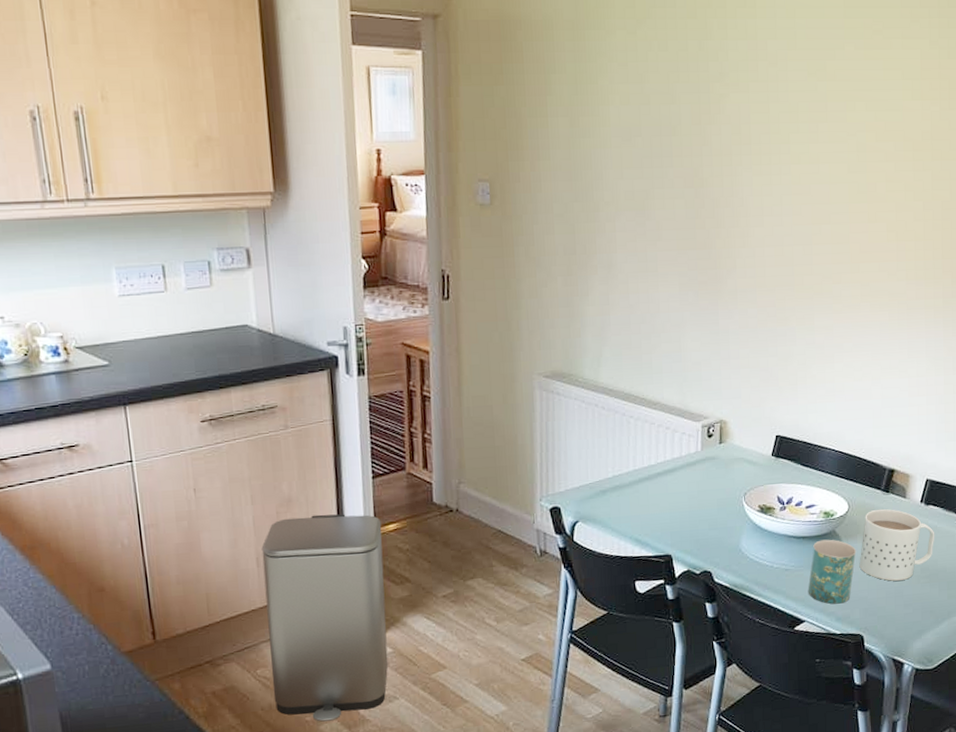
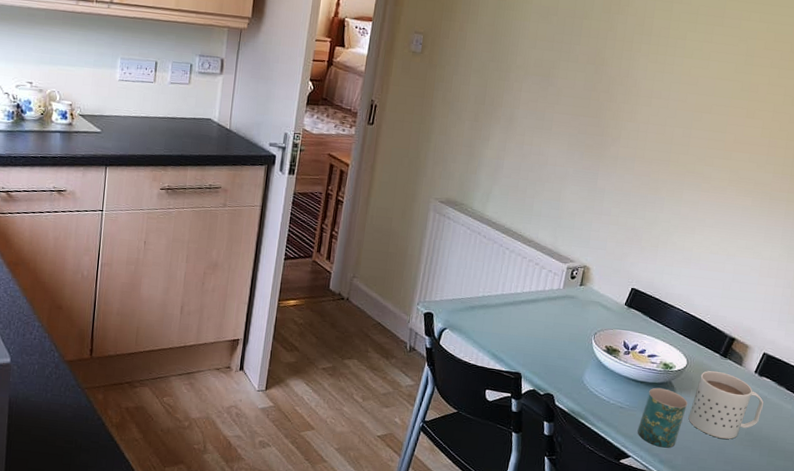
pedal bin: present [261,514,389,722] -> none [172,279,285,453]

